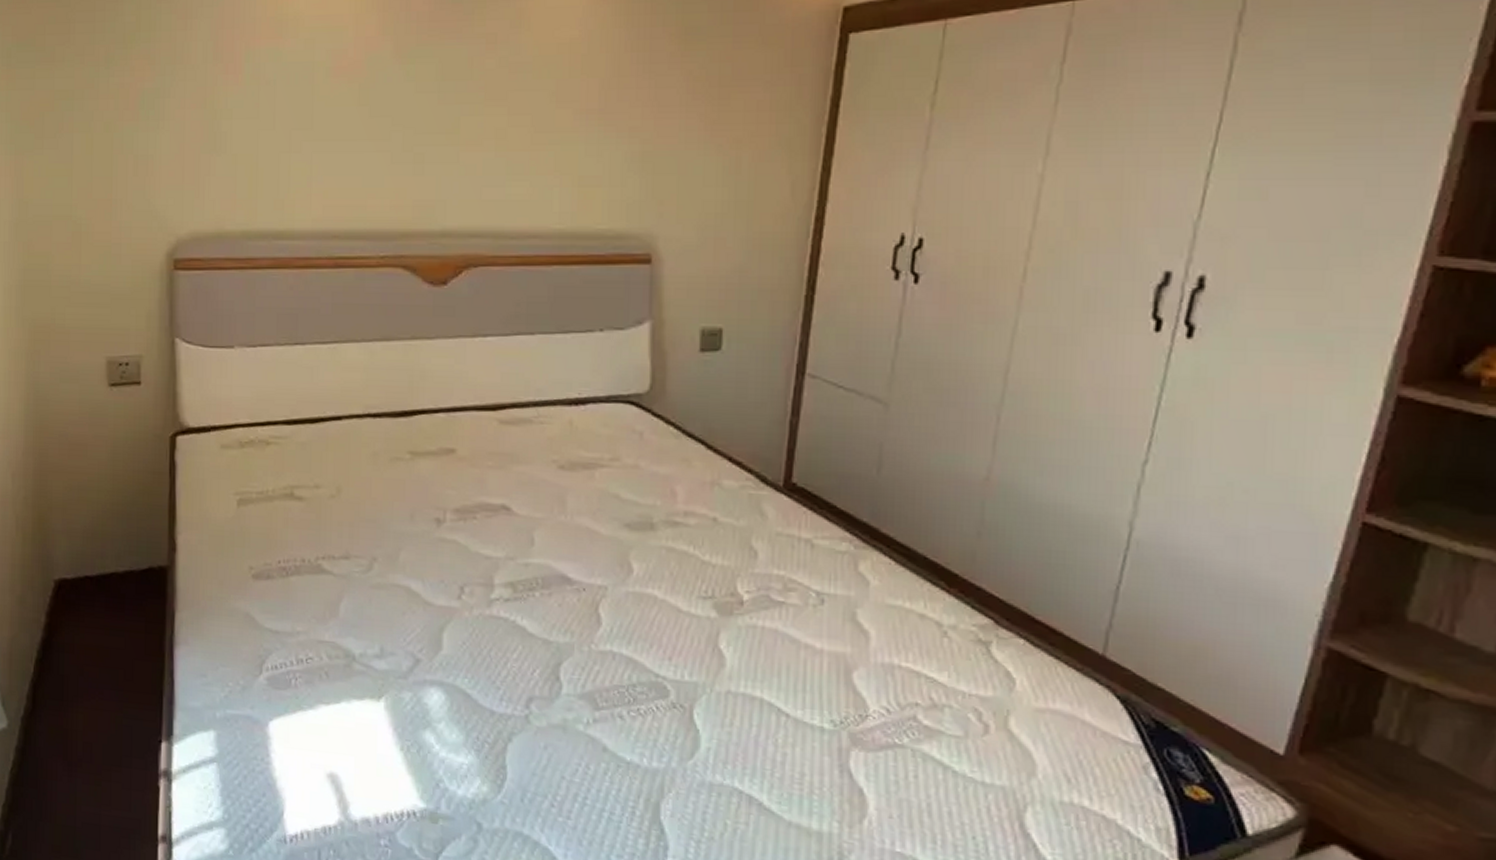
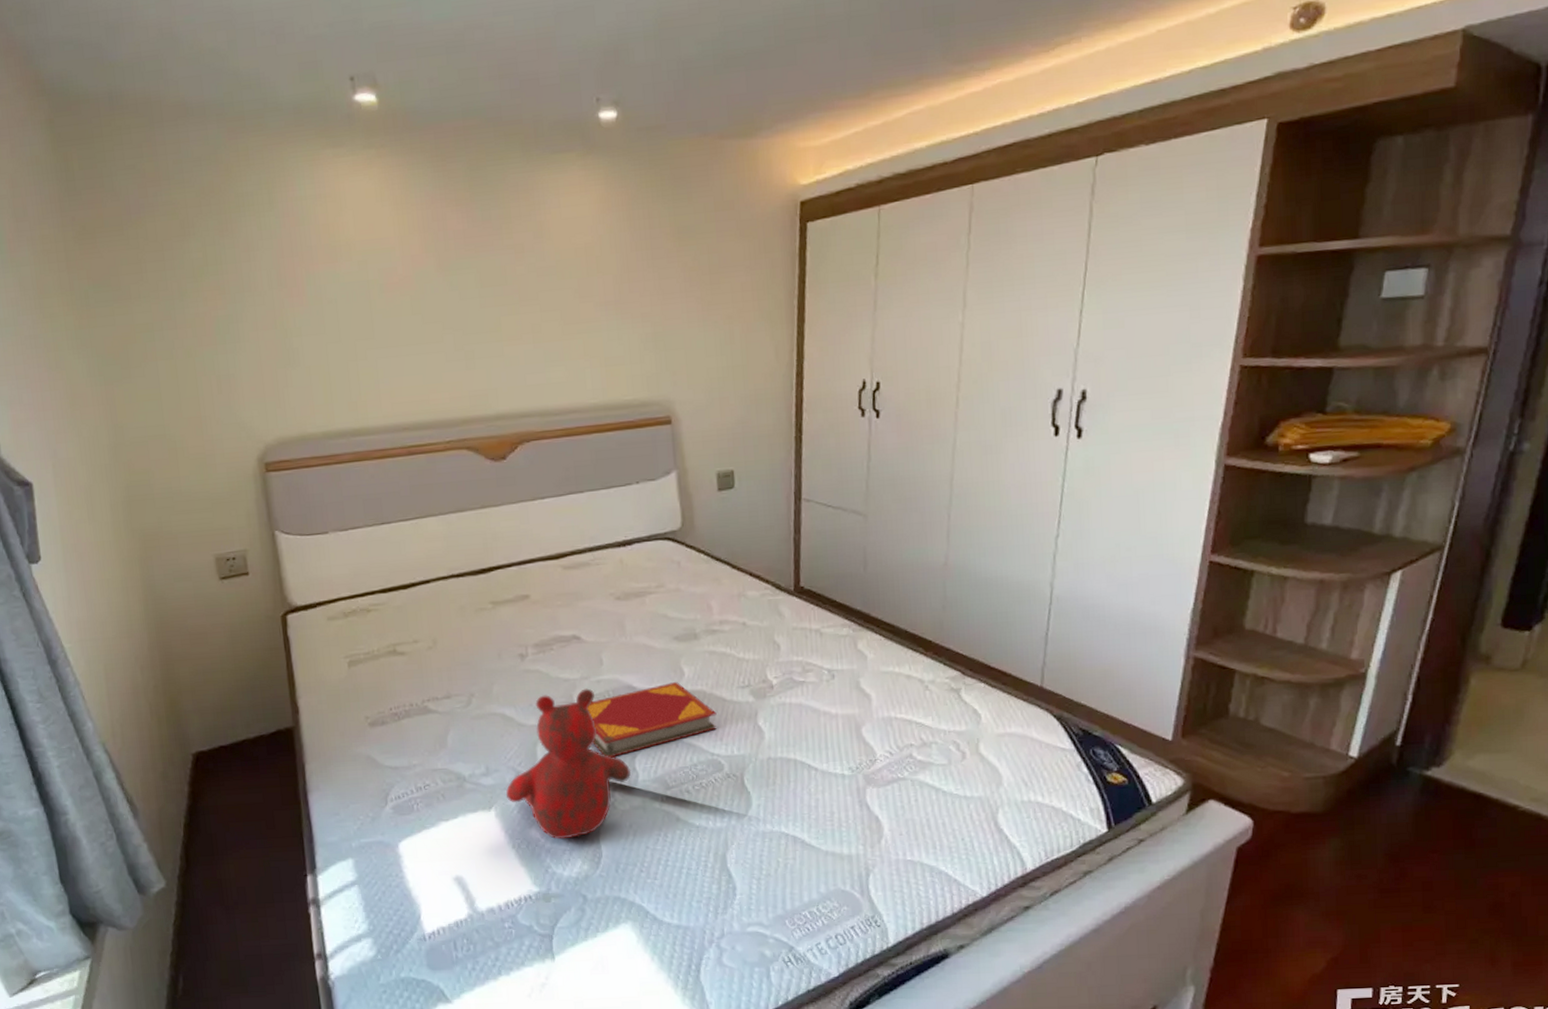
teddy bear: none [399,571,554,751] -> present [505,688,631,840]
hardback book: none [509,579,668,660] -> present [587,682,717,758]

